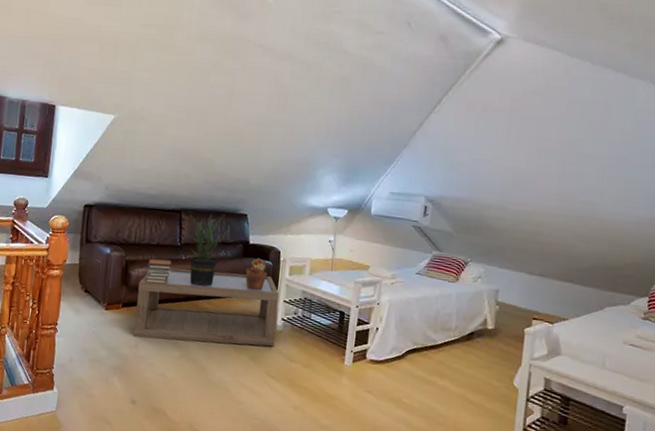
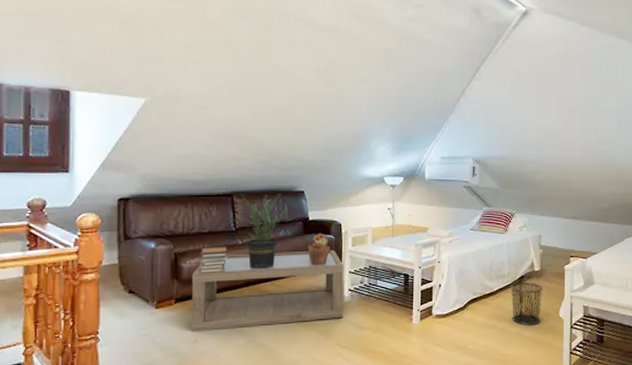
waste bin: none [456,338,496,390] -> present [510,282,543,326]

